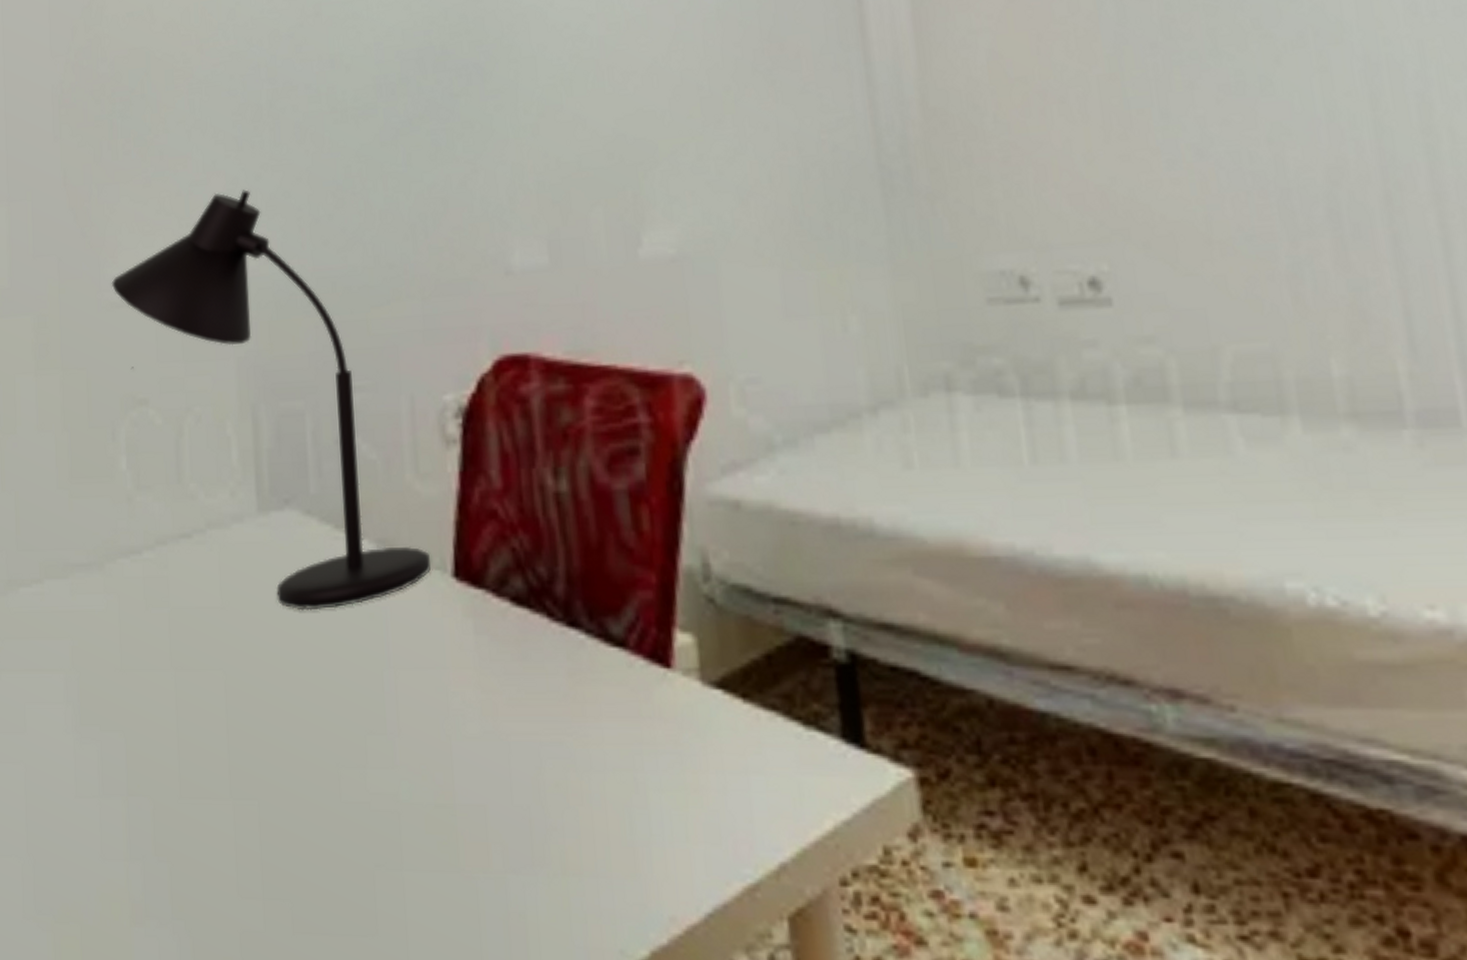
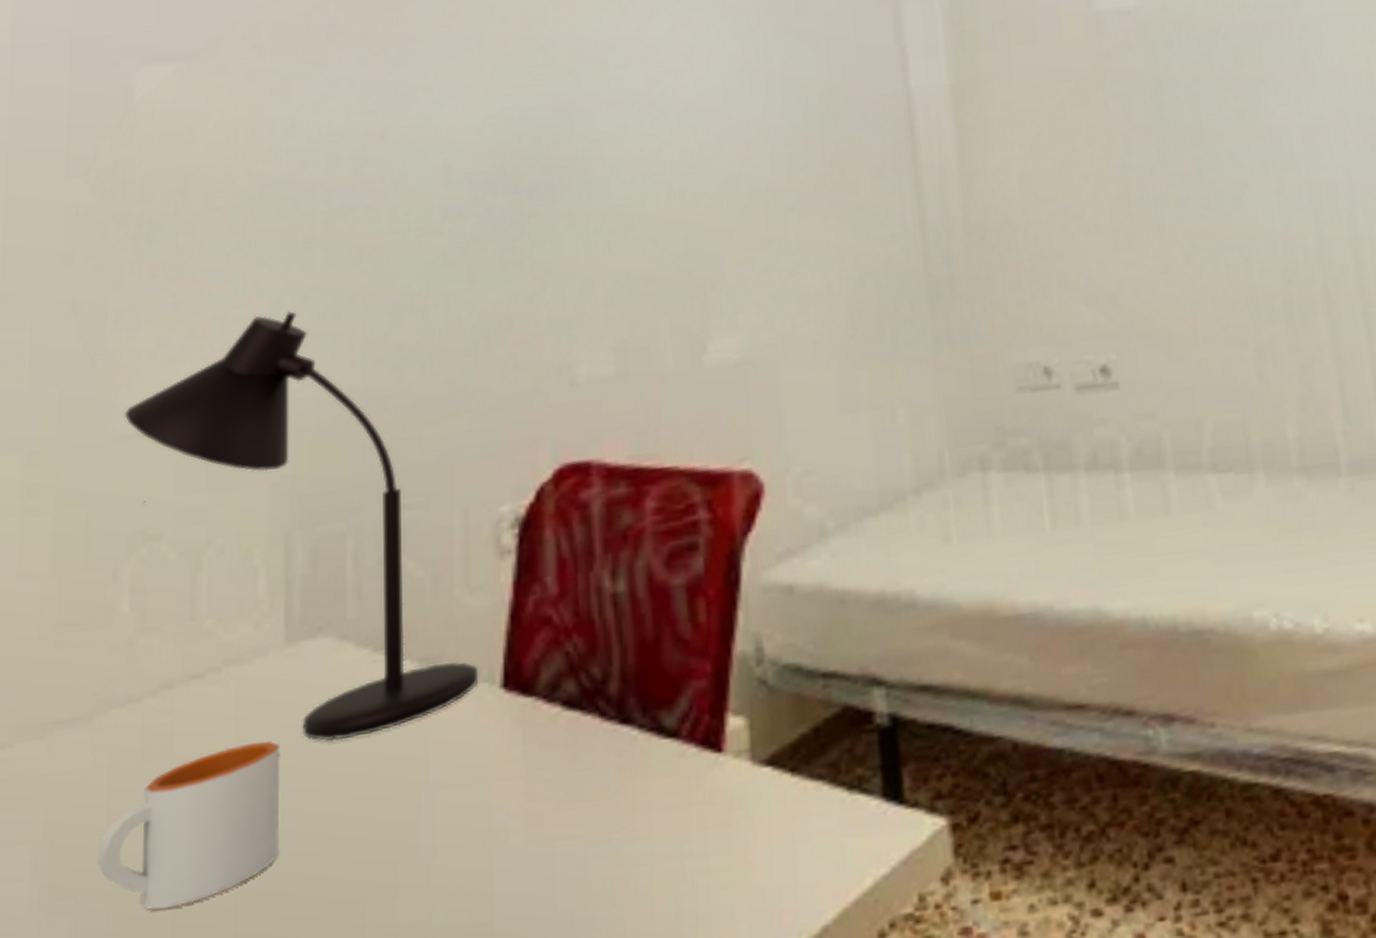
mug: none [114,603,263,747] -> present [97,740,280,911]

